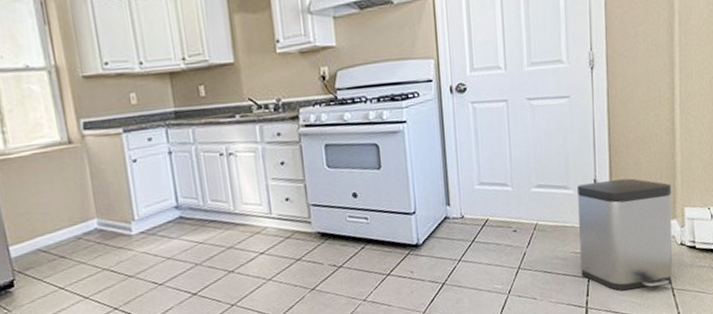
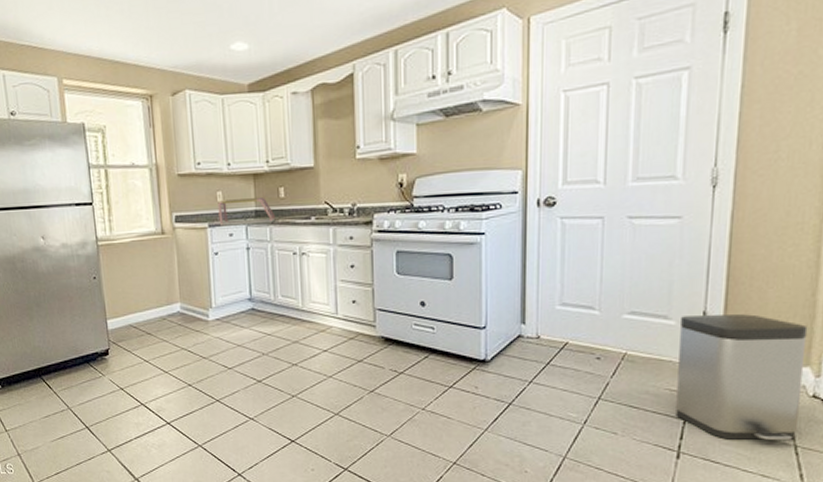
dish rack: none [132,97,198,131] -> present [218,198,276,226]

